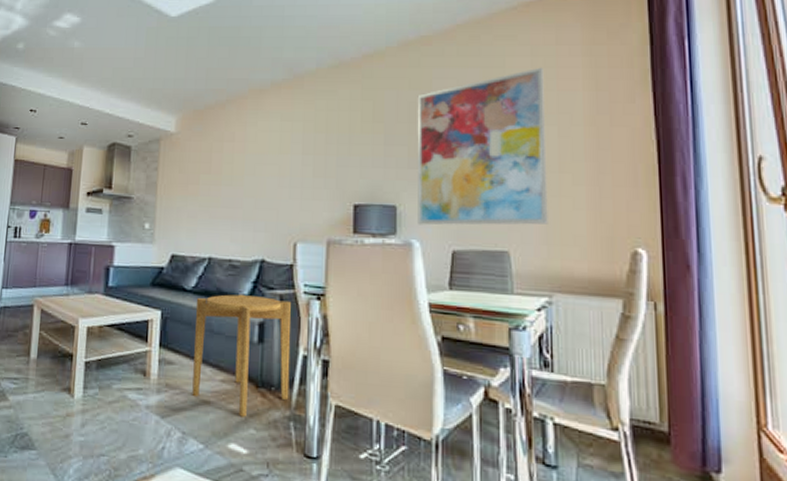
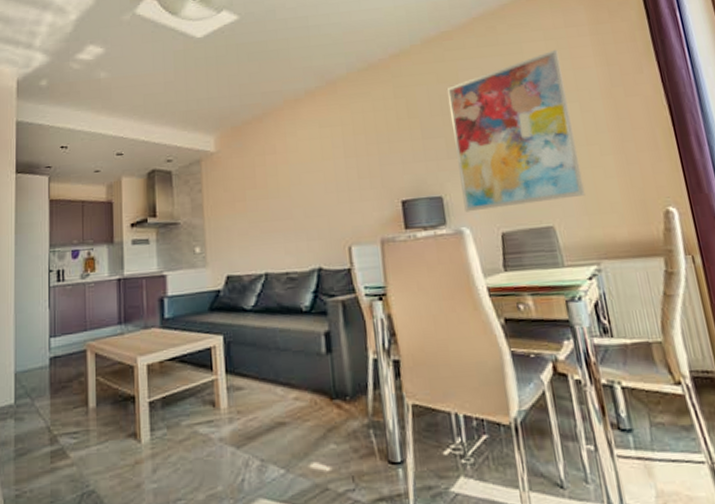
side table: present [192,294,291,417] -> none [257,305,365,433]

